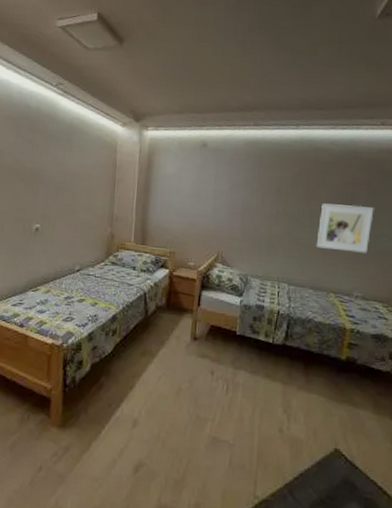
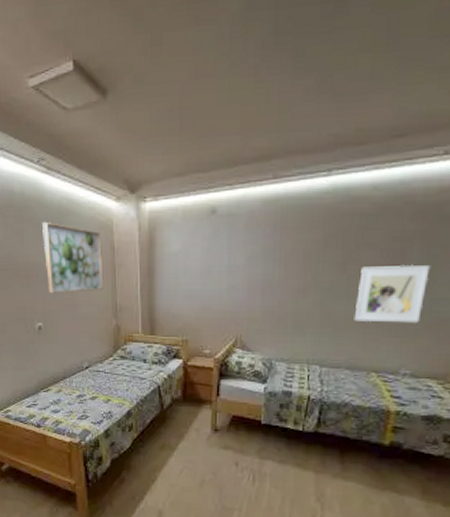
wall art: none [50,135,106,201] -> present [42,221,104,294]

